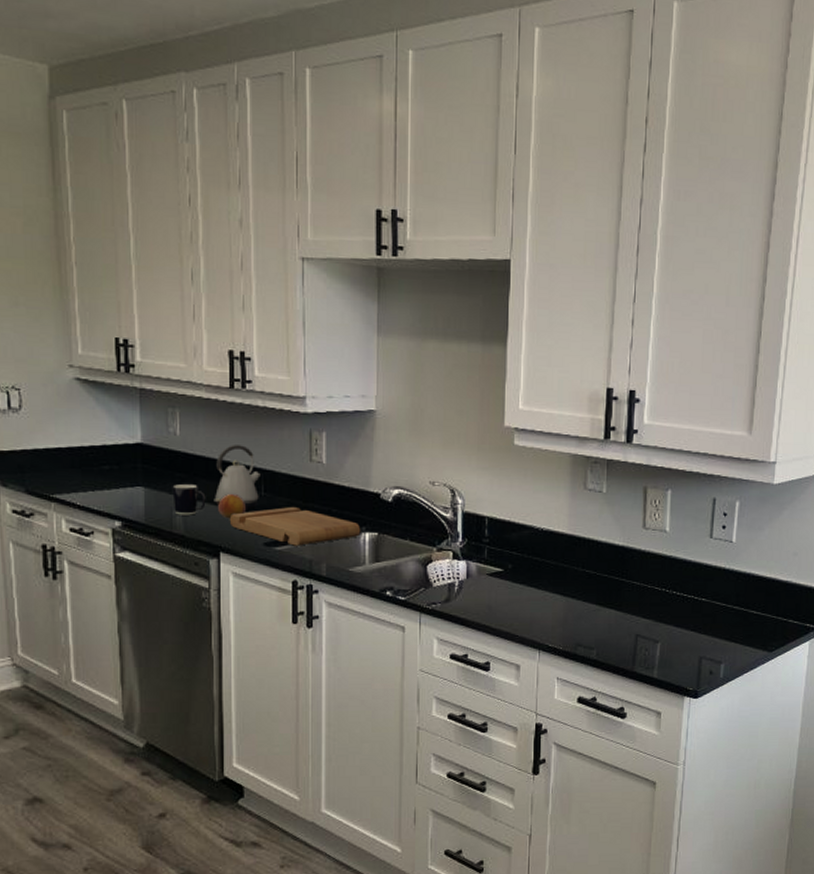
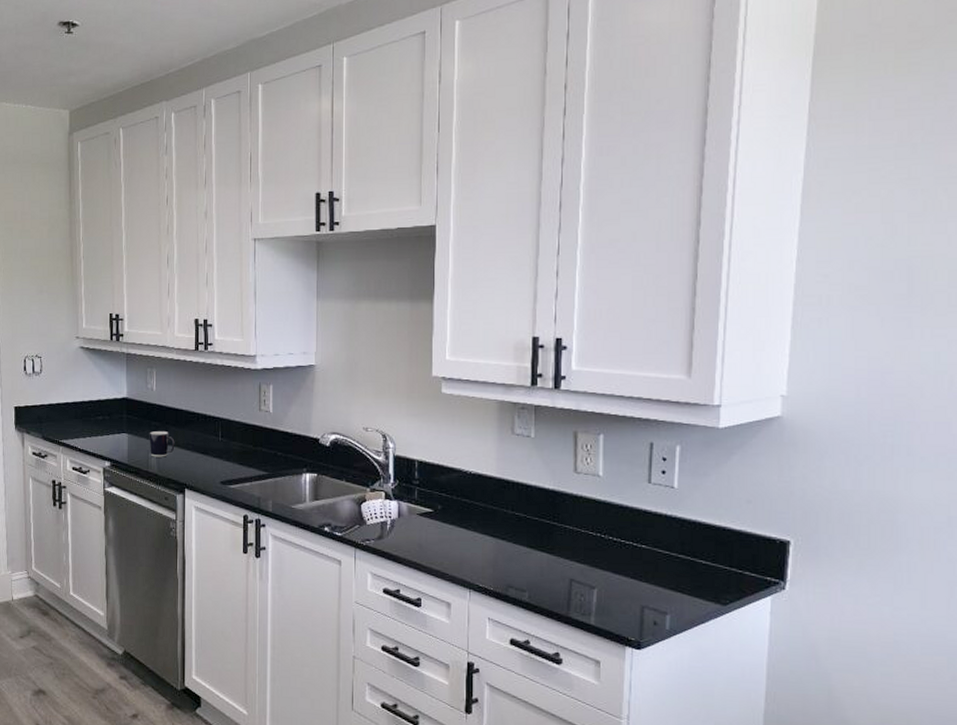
kettle: present [214,445,262,511] -> none [181,398,220,454]
fruit: present [218,493,247,519] -> none [184,438,207,461]
cutting board: present [229,507,361,546] -> none [193,450,302,485]

